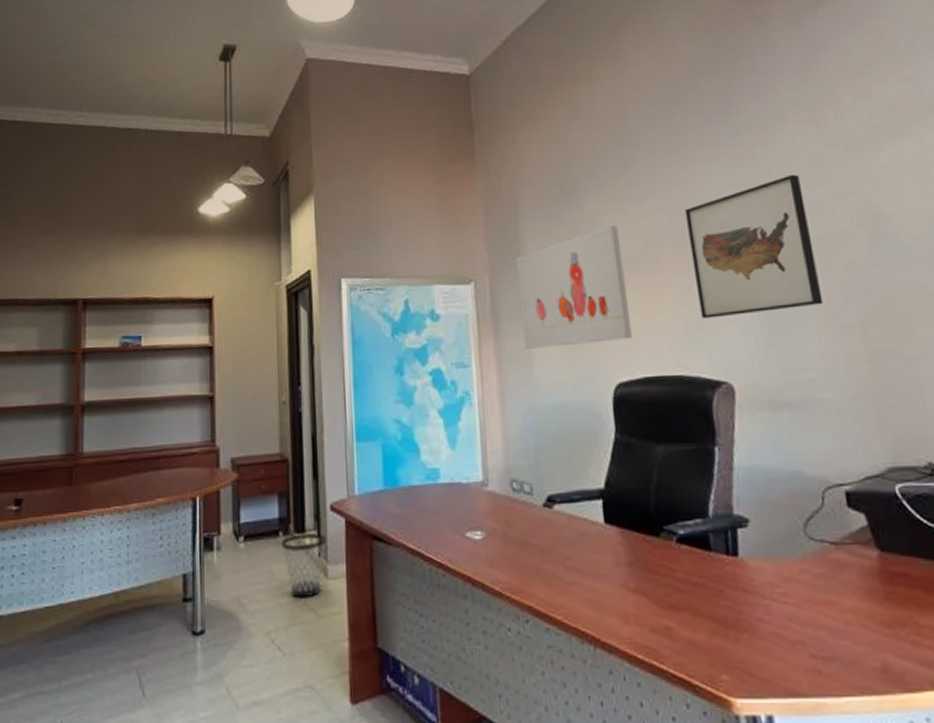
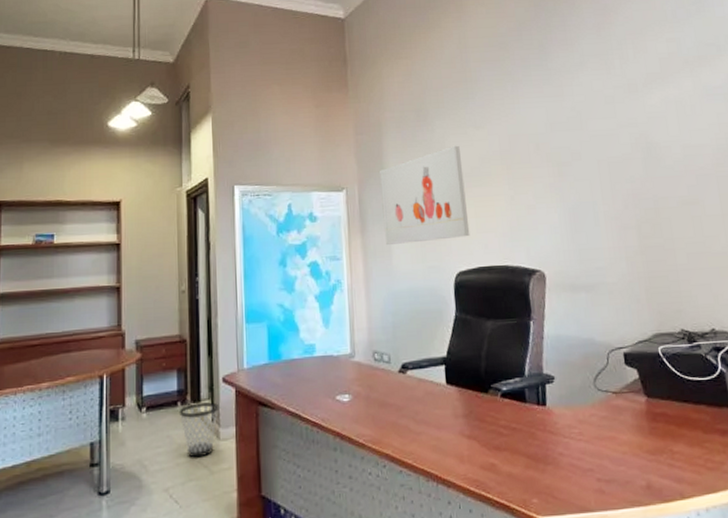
wall art: present [684,174,824,319] -> none [510,109,611,221]

